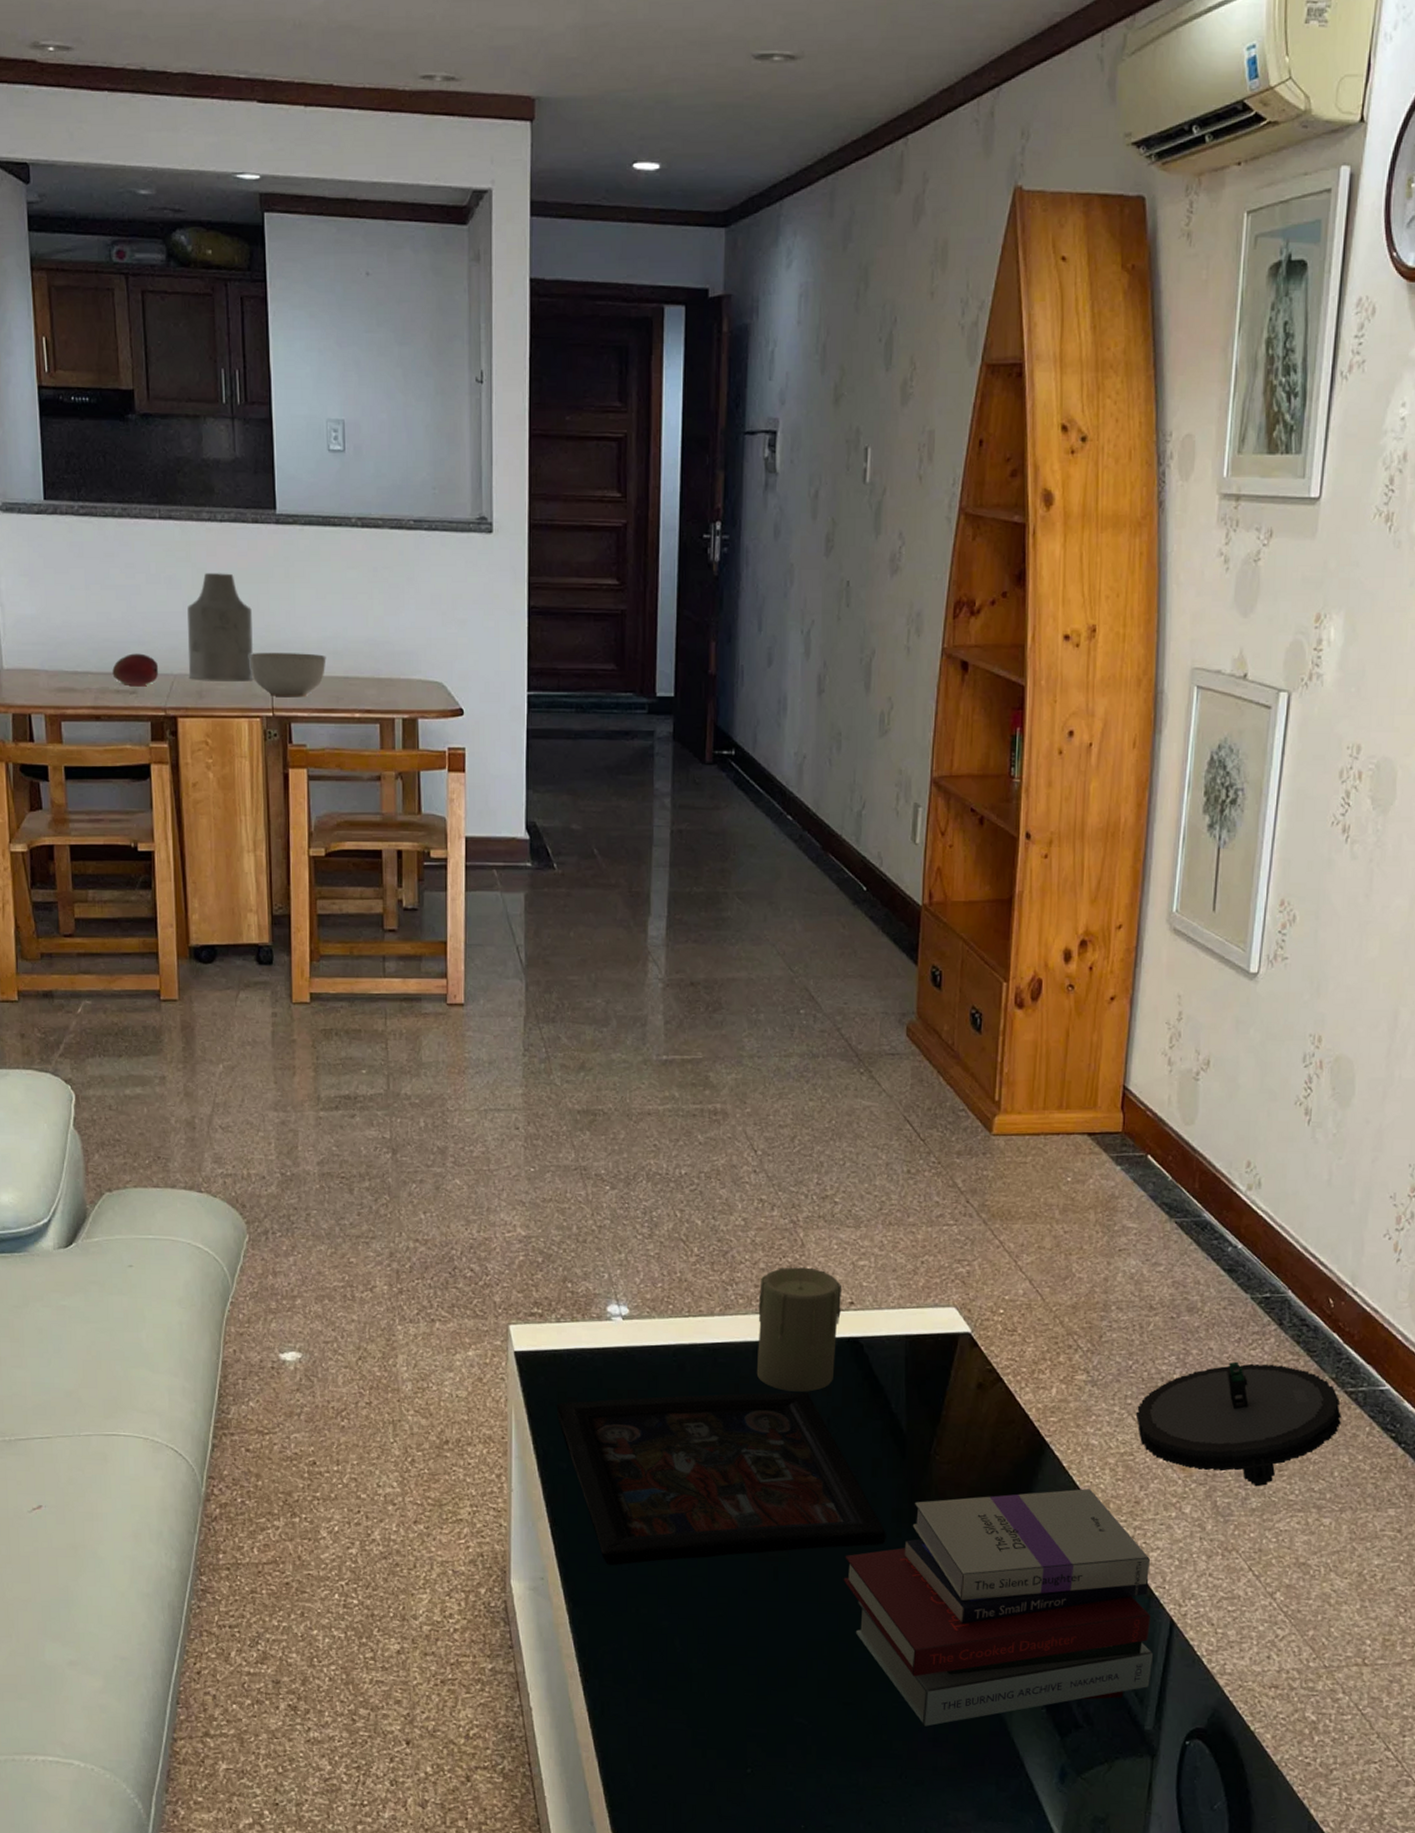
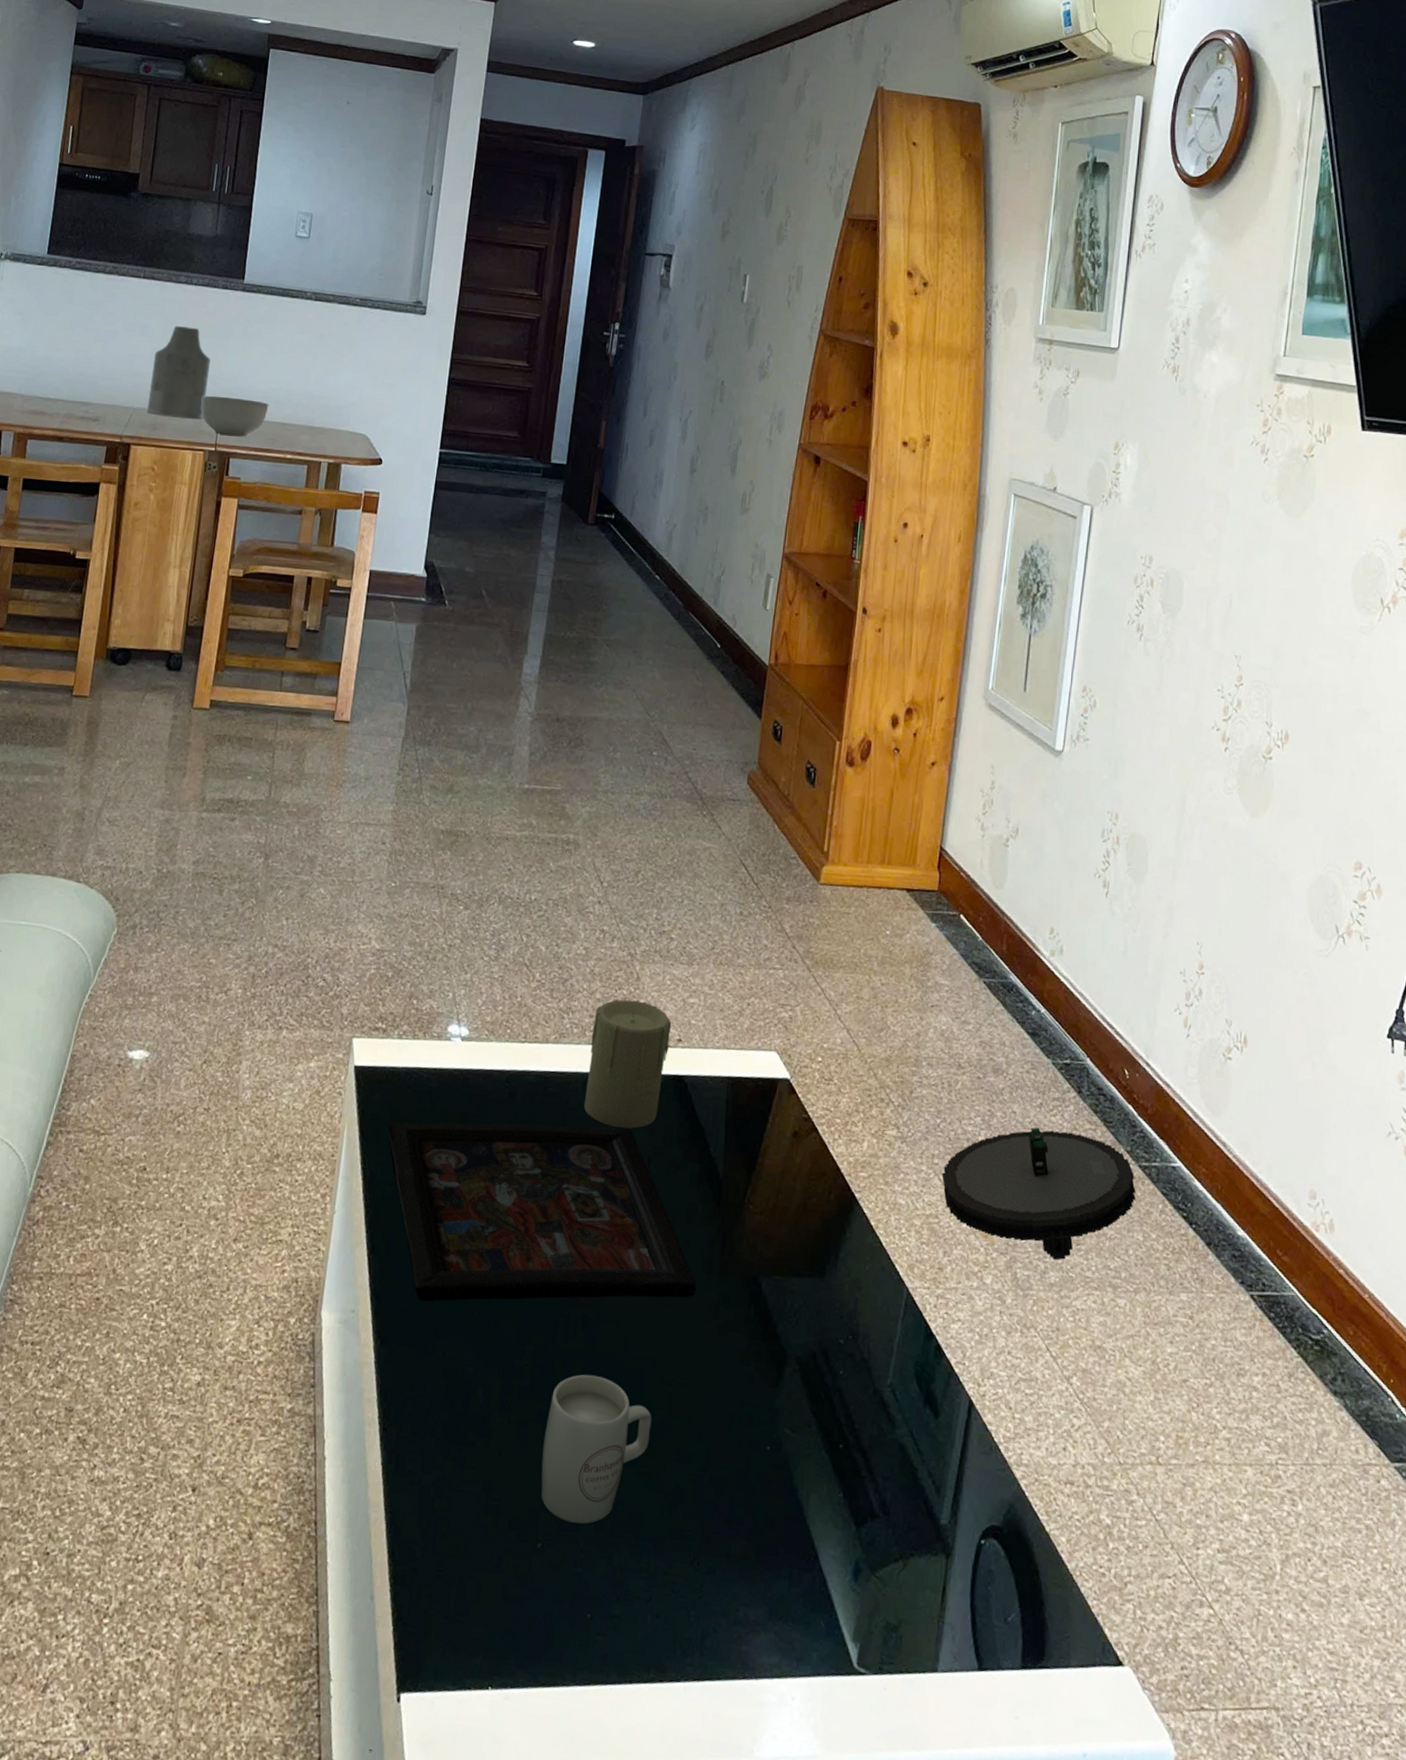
fruit: present [112,653,159,687] -> none [80,387,122,416]
mug: none [744,1620,851,1750] -> present [540,1374,652,1524]
books: present [843,1489,1153,1727] -> none [650,1250,952,1506]

